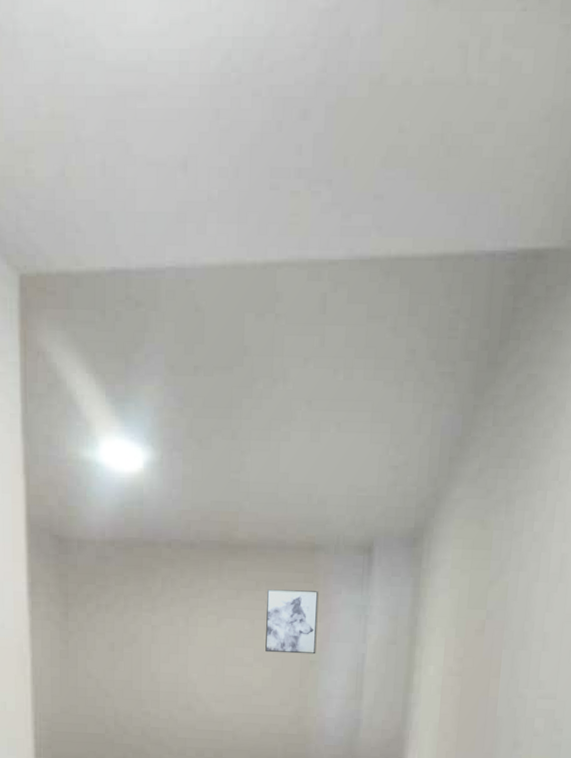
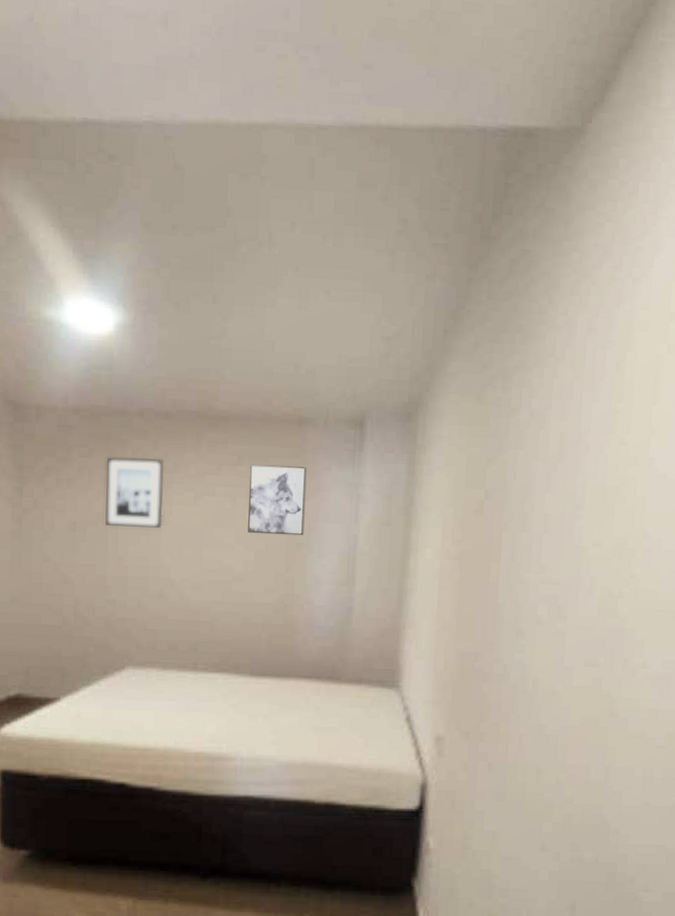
wall art: none [139,584,190,648] -> present [105,457,164,528]

